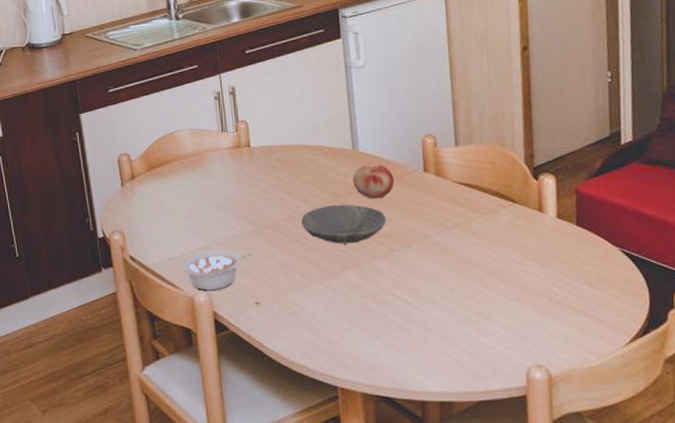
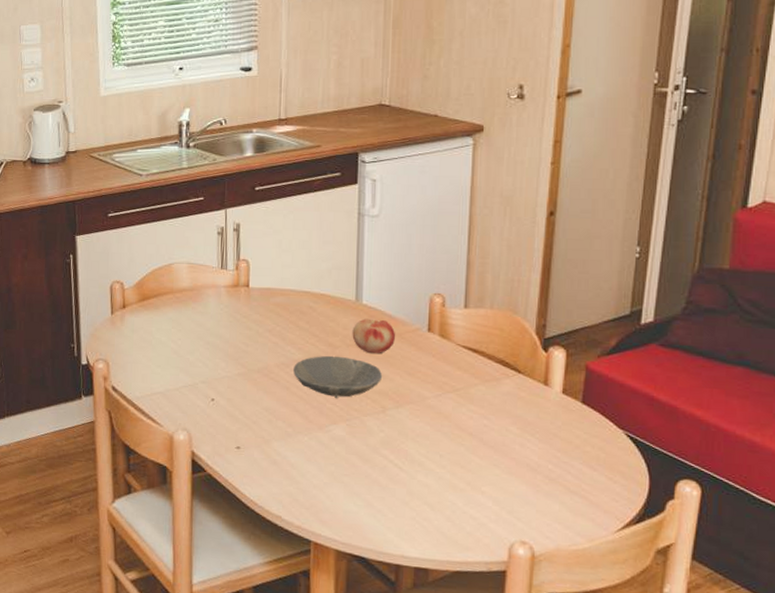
legume: present [181,249,253,291] -> none [164,388,239,430]

